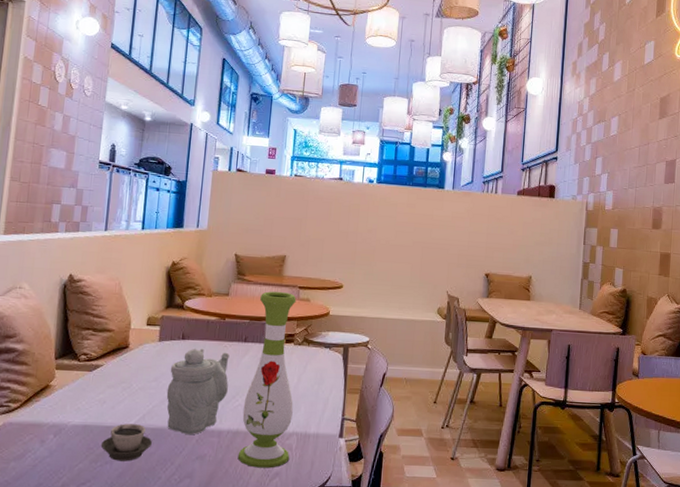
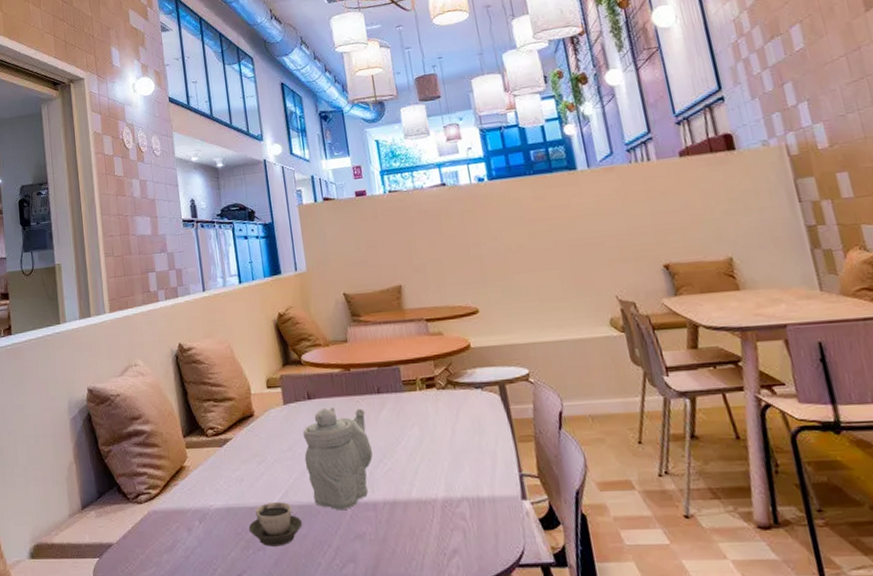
vase: present [237,291,297,468] -> none [383,328,467,545]

